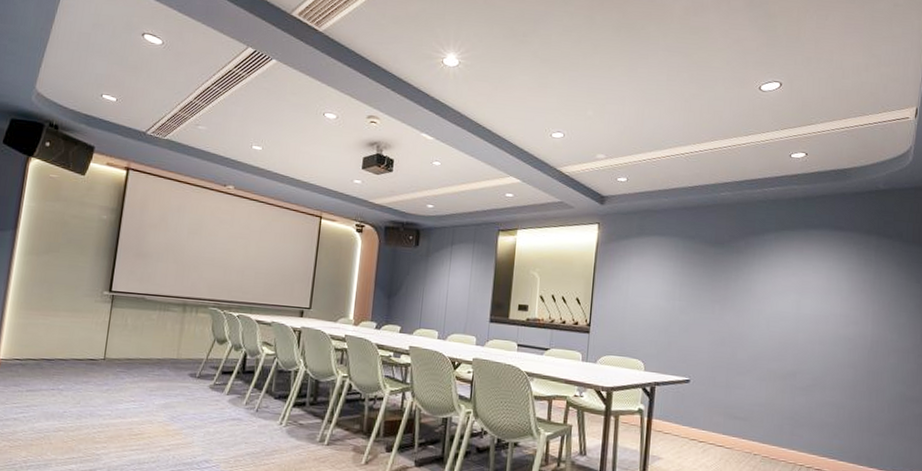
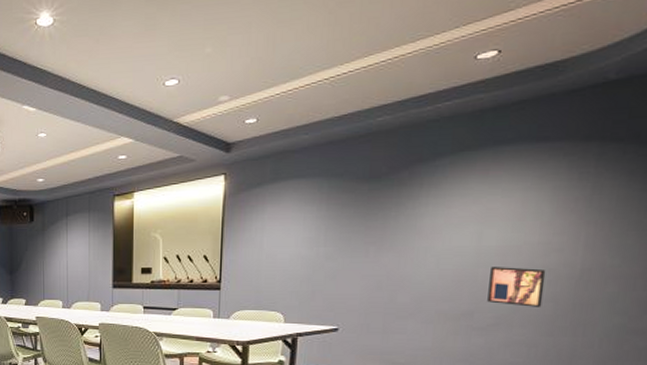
wall art: none [806,333,847,372] -> present [487,267,546,307]

